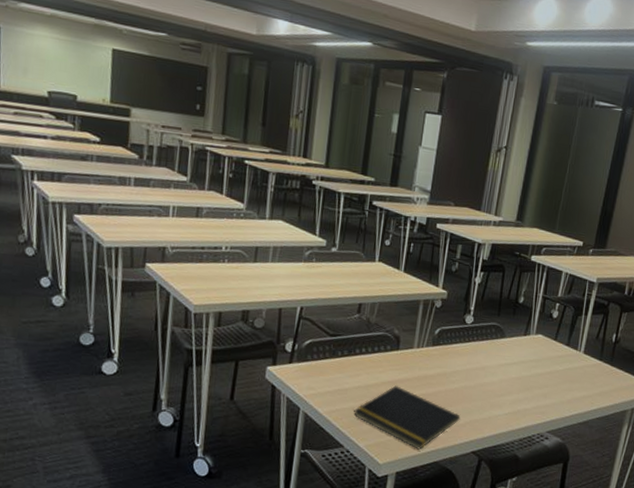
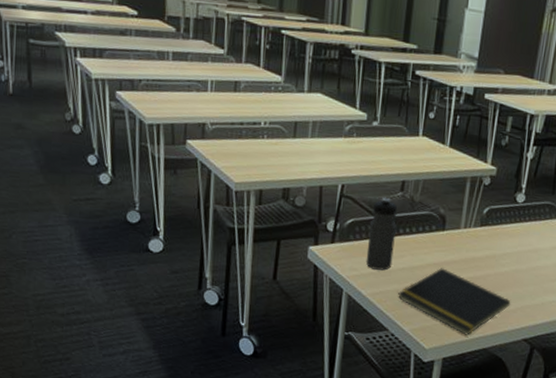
water bottle: none [322,319,354,389] -> present [365,197,397,271]

